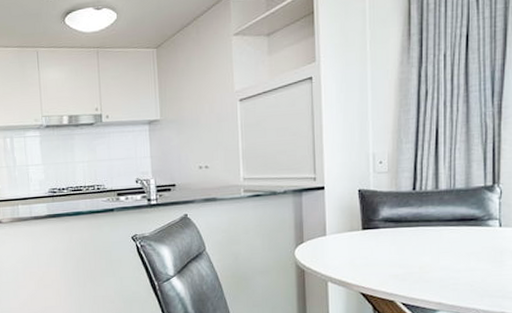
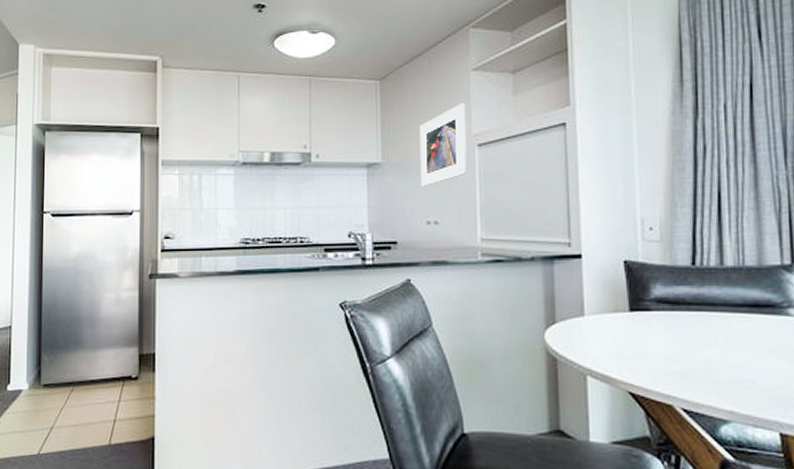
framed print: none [190,64,231,138] -> present [419,103,467,186]

